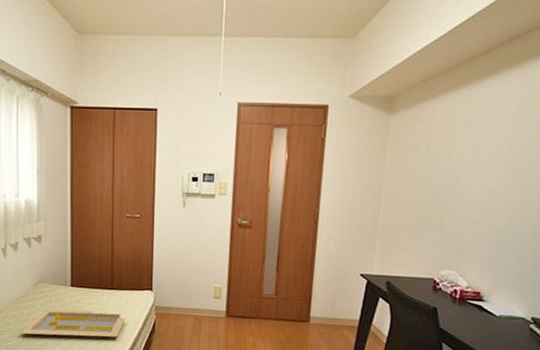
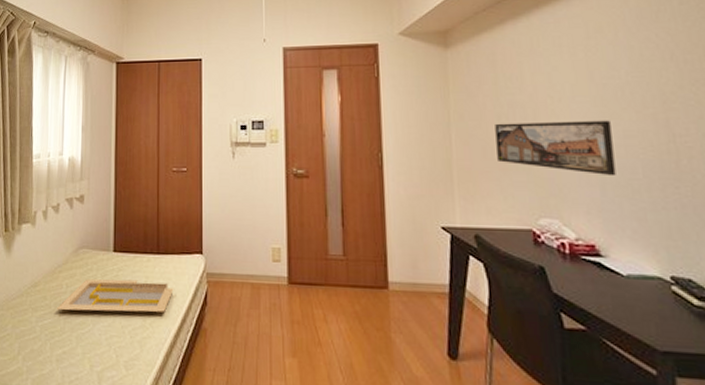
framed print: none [417,187,517,238] -> present [495,120,616,177]

